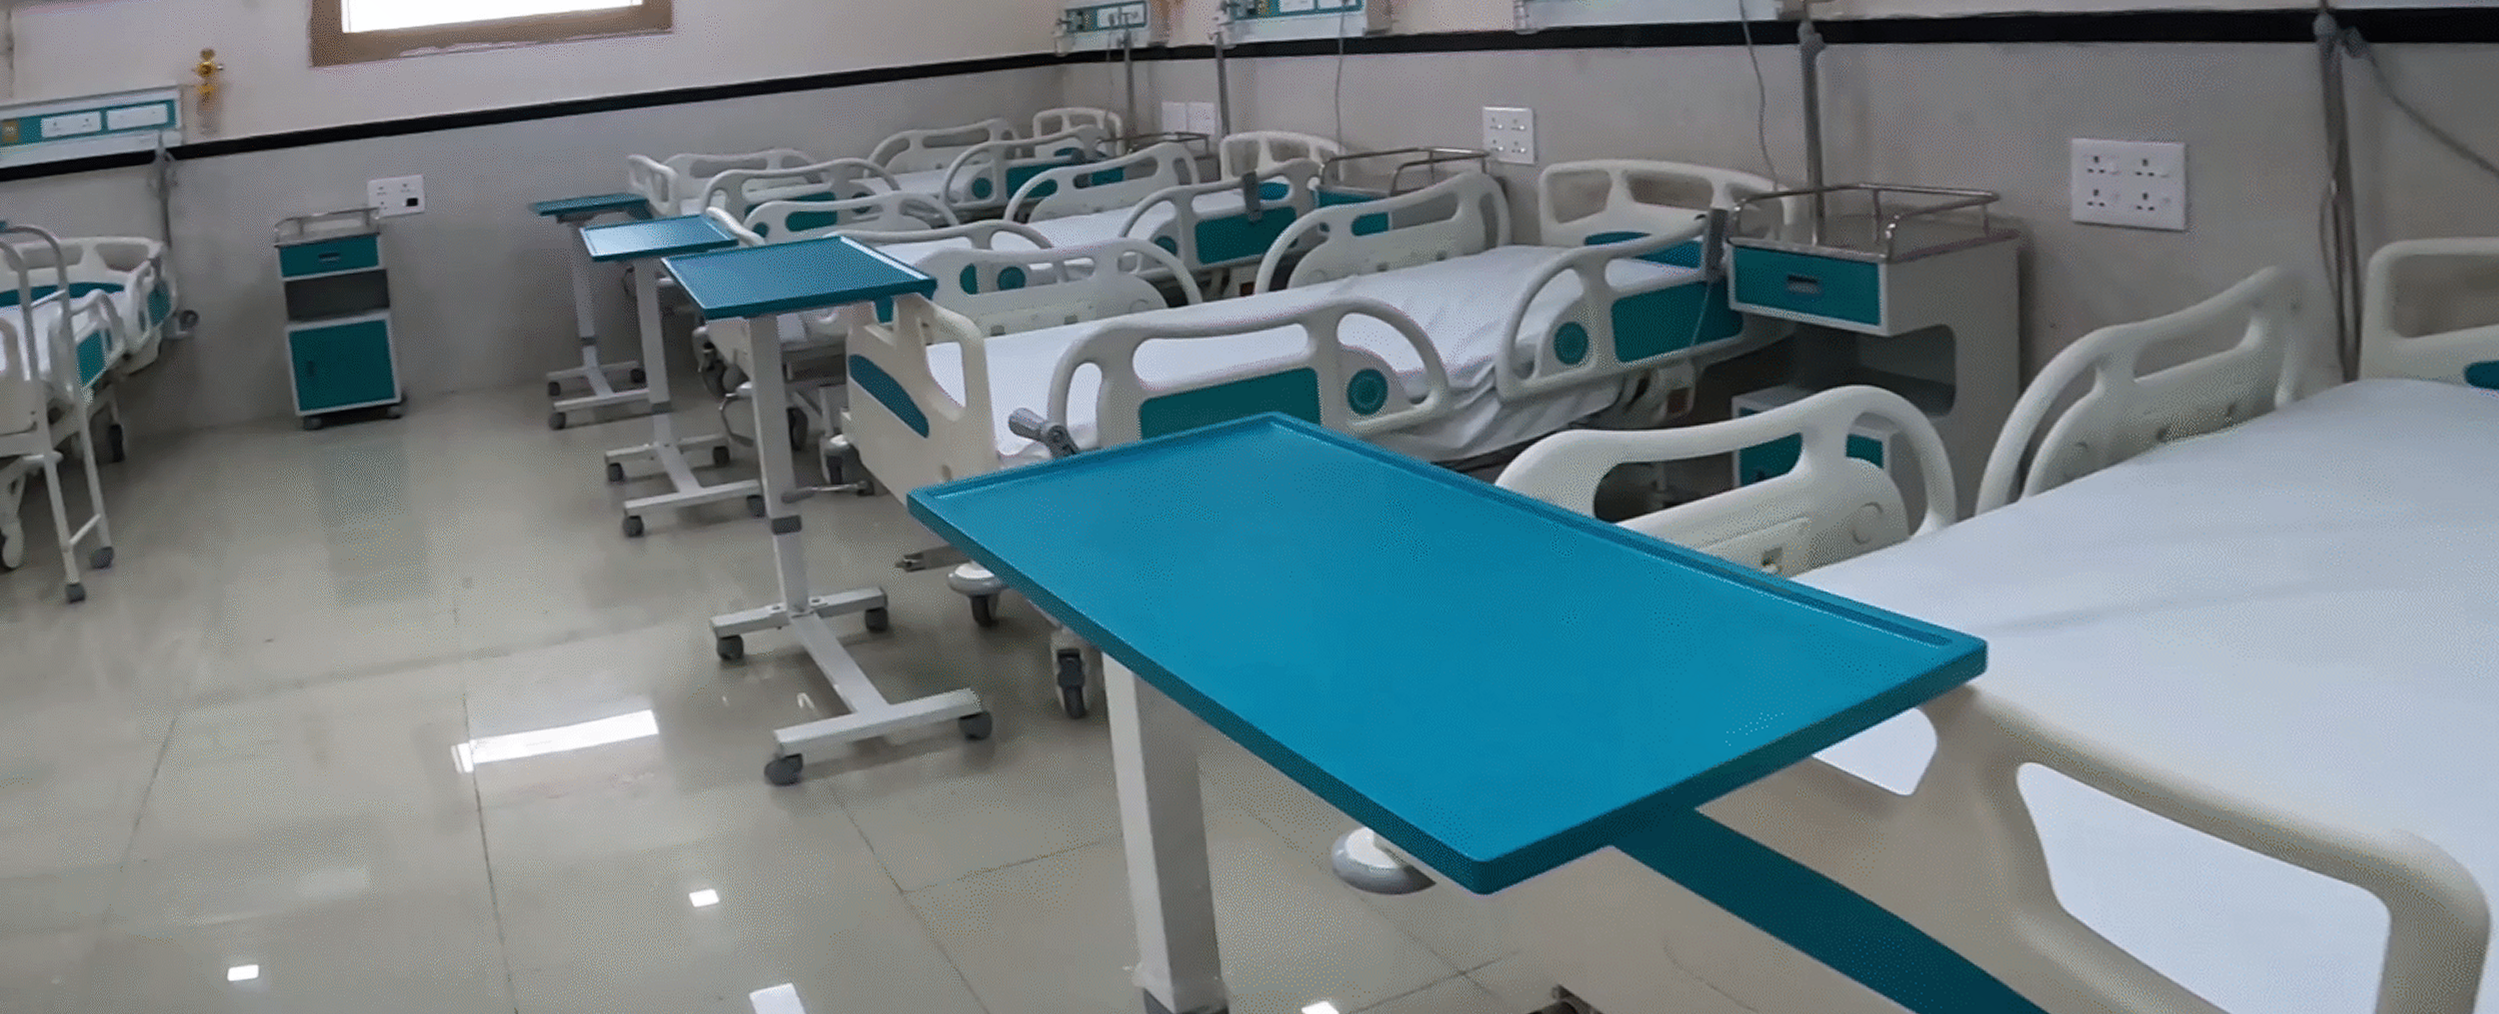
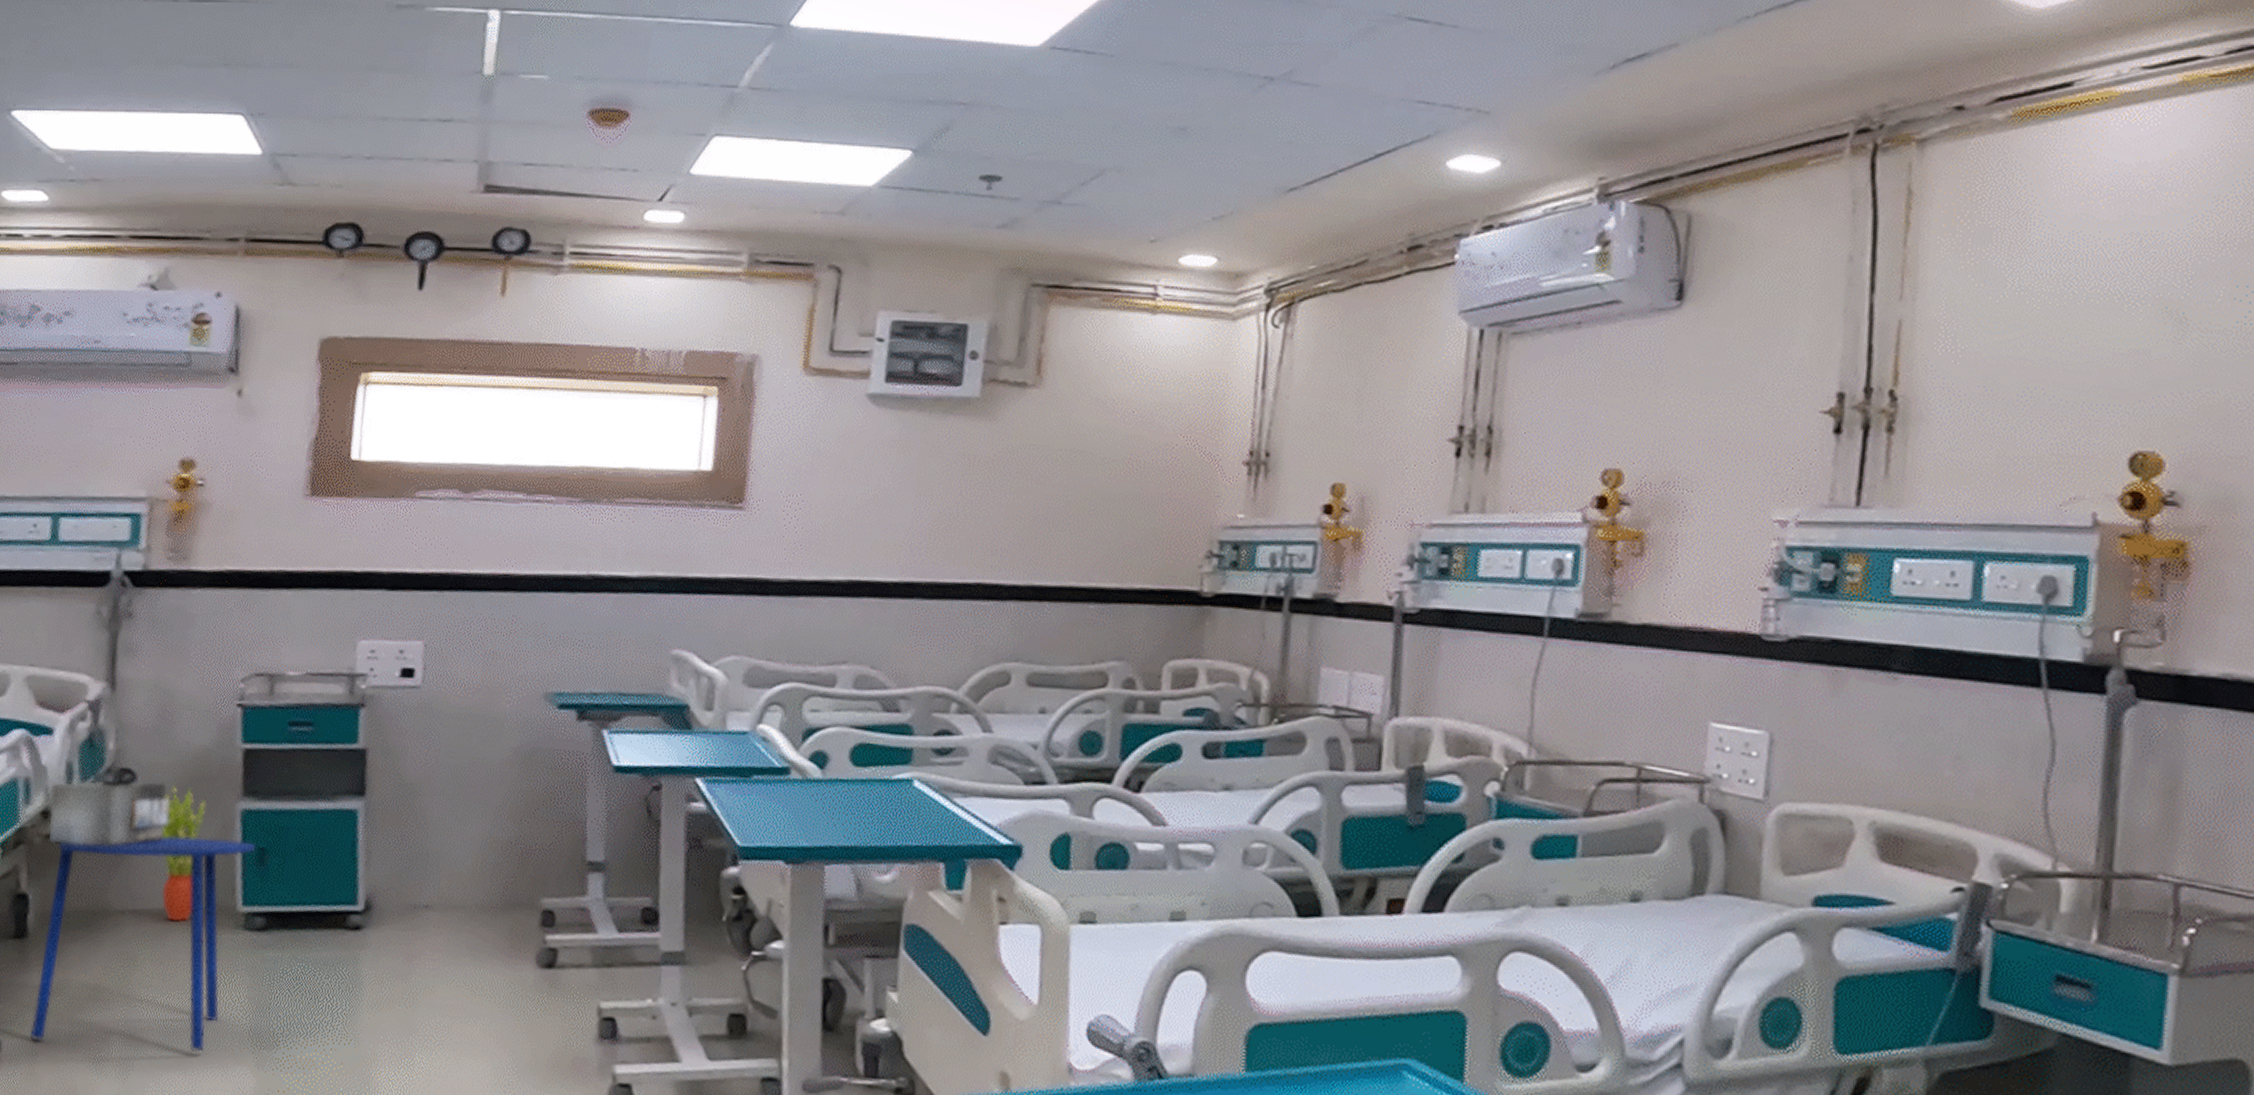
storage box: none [128,318,231,381] -> present [48,778,170,847]
side table: none [138,358,304,544] -> present [30,837,255,1052]
potted plant: none [223,318,260,431] -> present [161,784,207,922]

